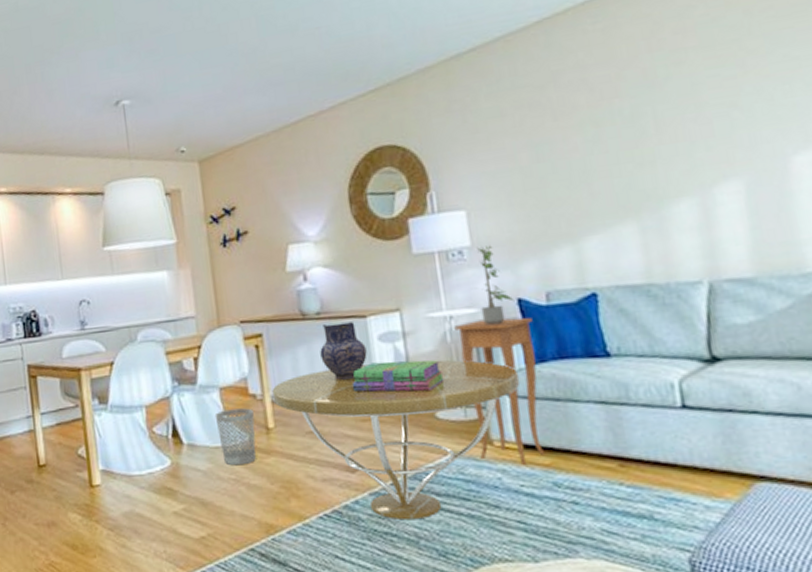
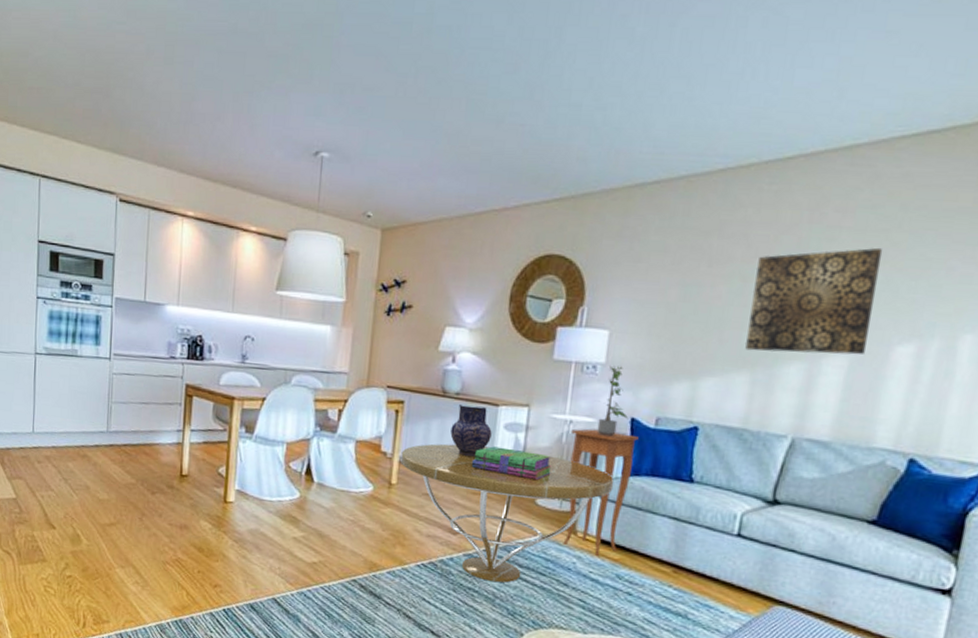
wastebasket: present [215,408,256,466] -> none [346,460,381,510]
wall art: none [606,59,759,198] -> present [745,247,883,355]

